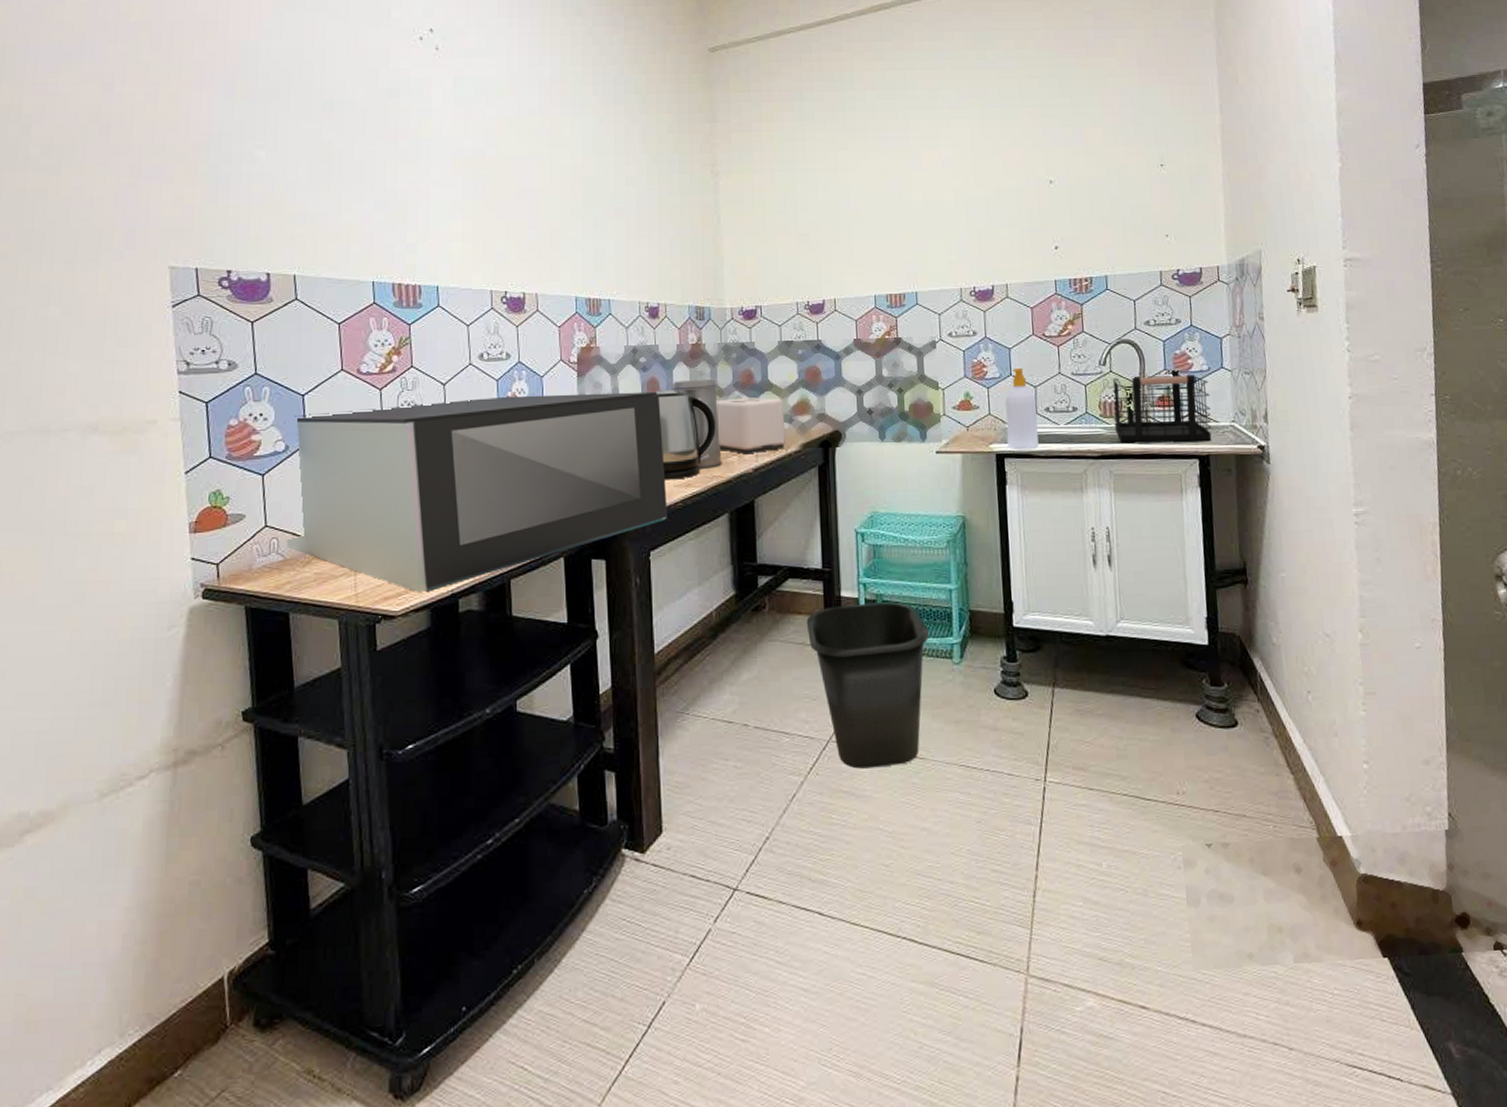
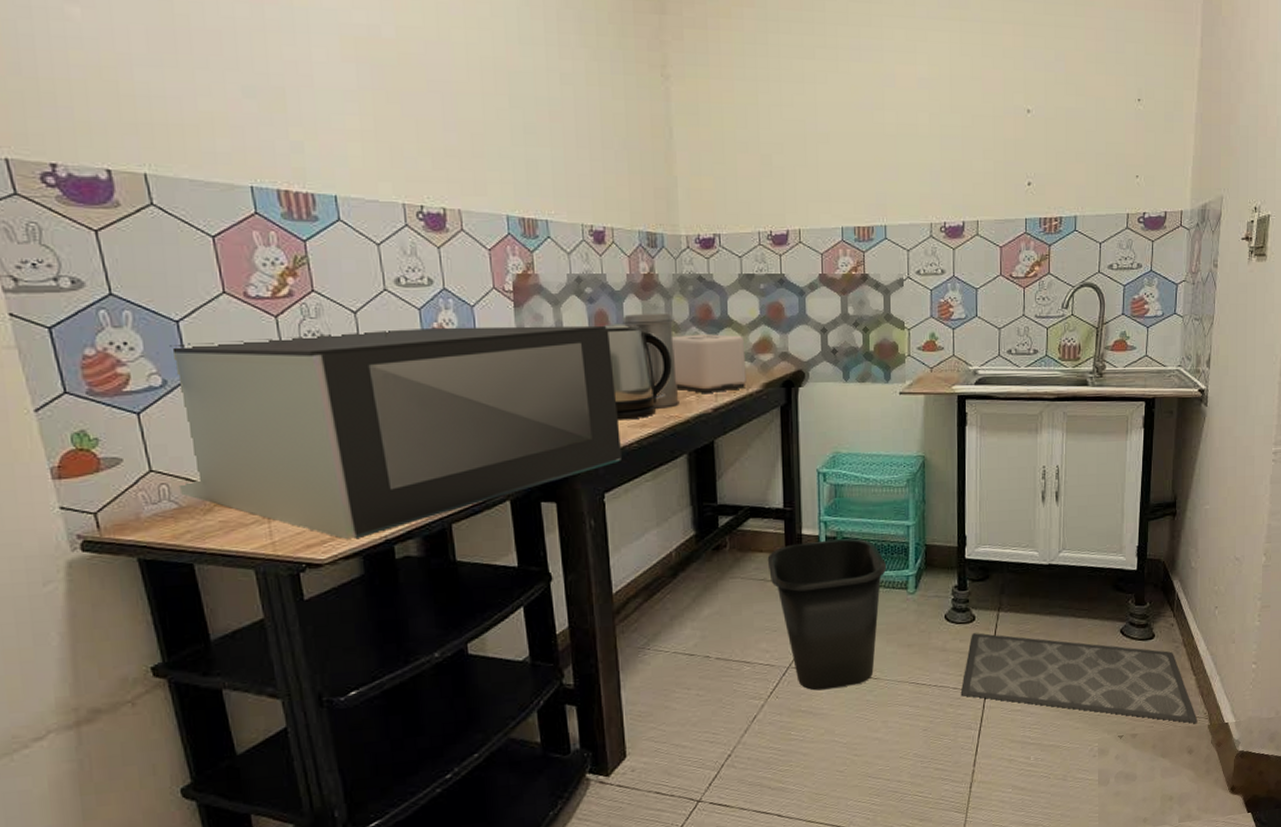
soap bottle: present [1004,368,1039,450] -> none [969,310,1000,392]
bath mat: none [1016,711,1303,834] -> present [960,633,1198,723]
dish rack: present [1113,369,1212,443] -> none [1072,314,1161,386]

